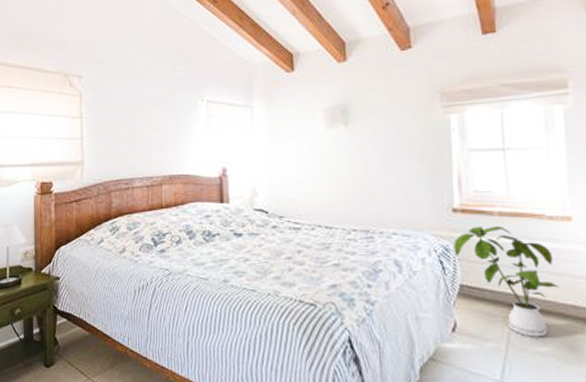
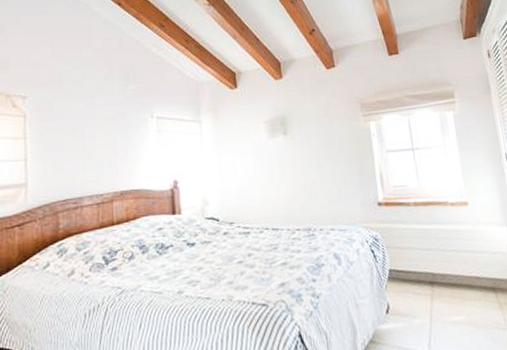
house plant: present [453,225,559,338] -> none [381,214,464,310]

